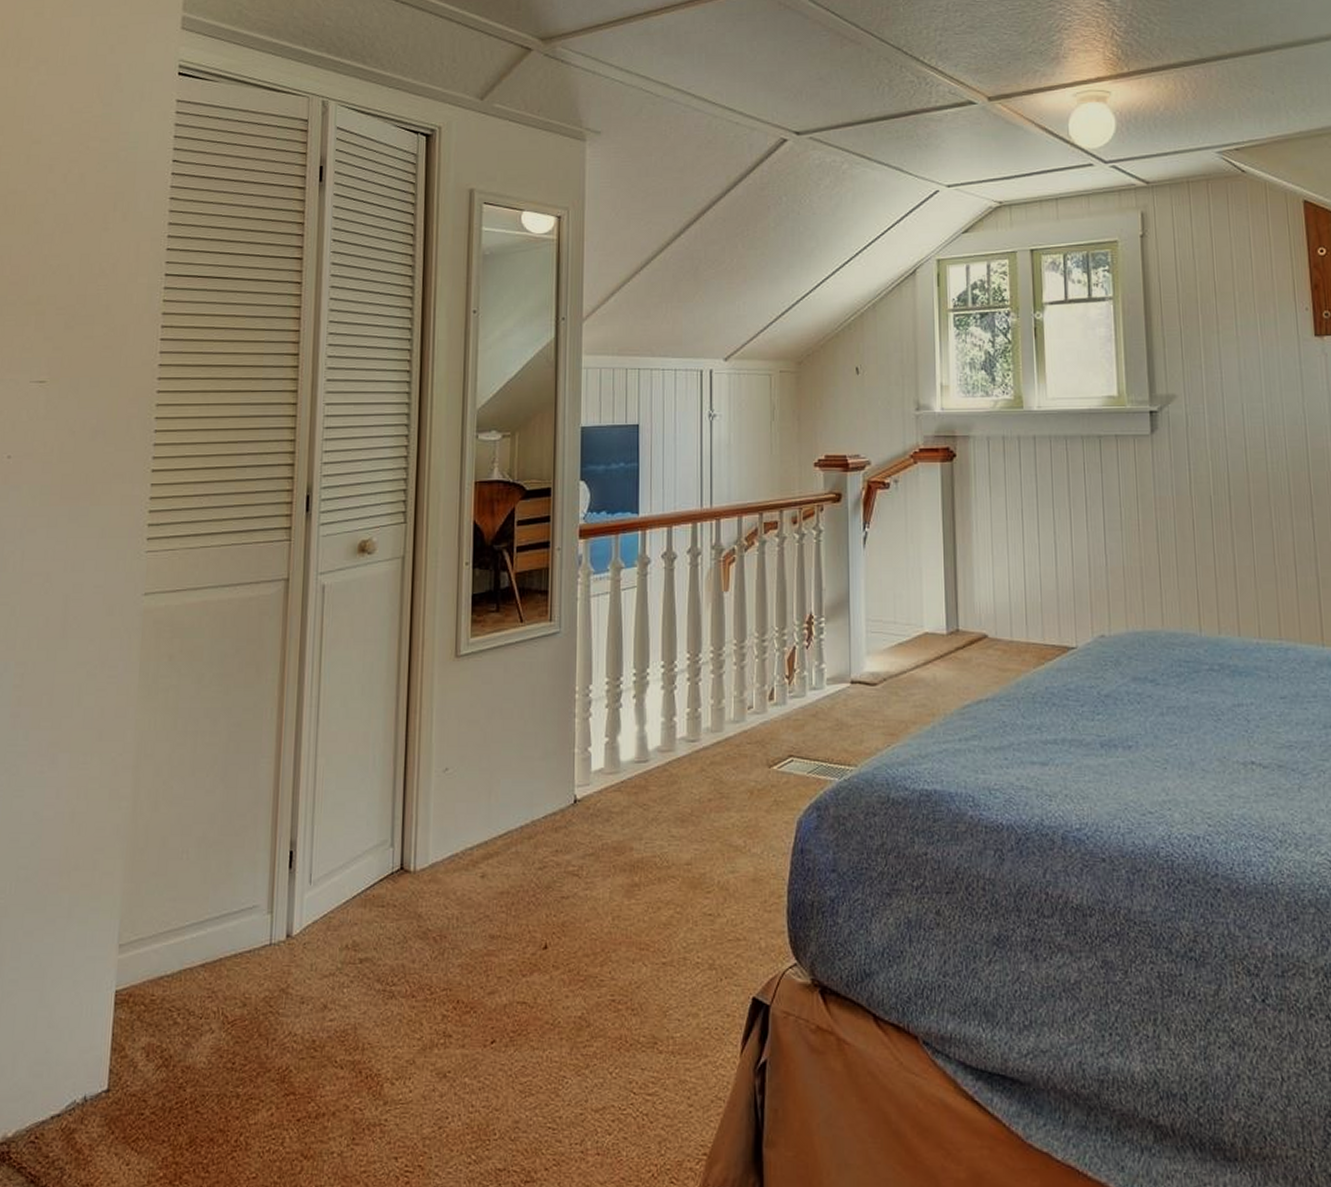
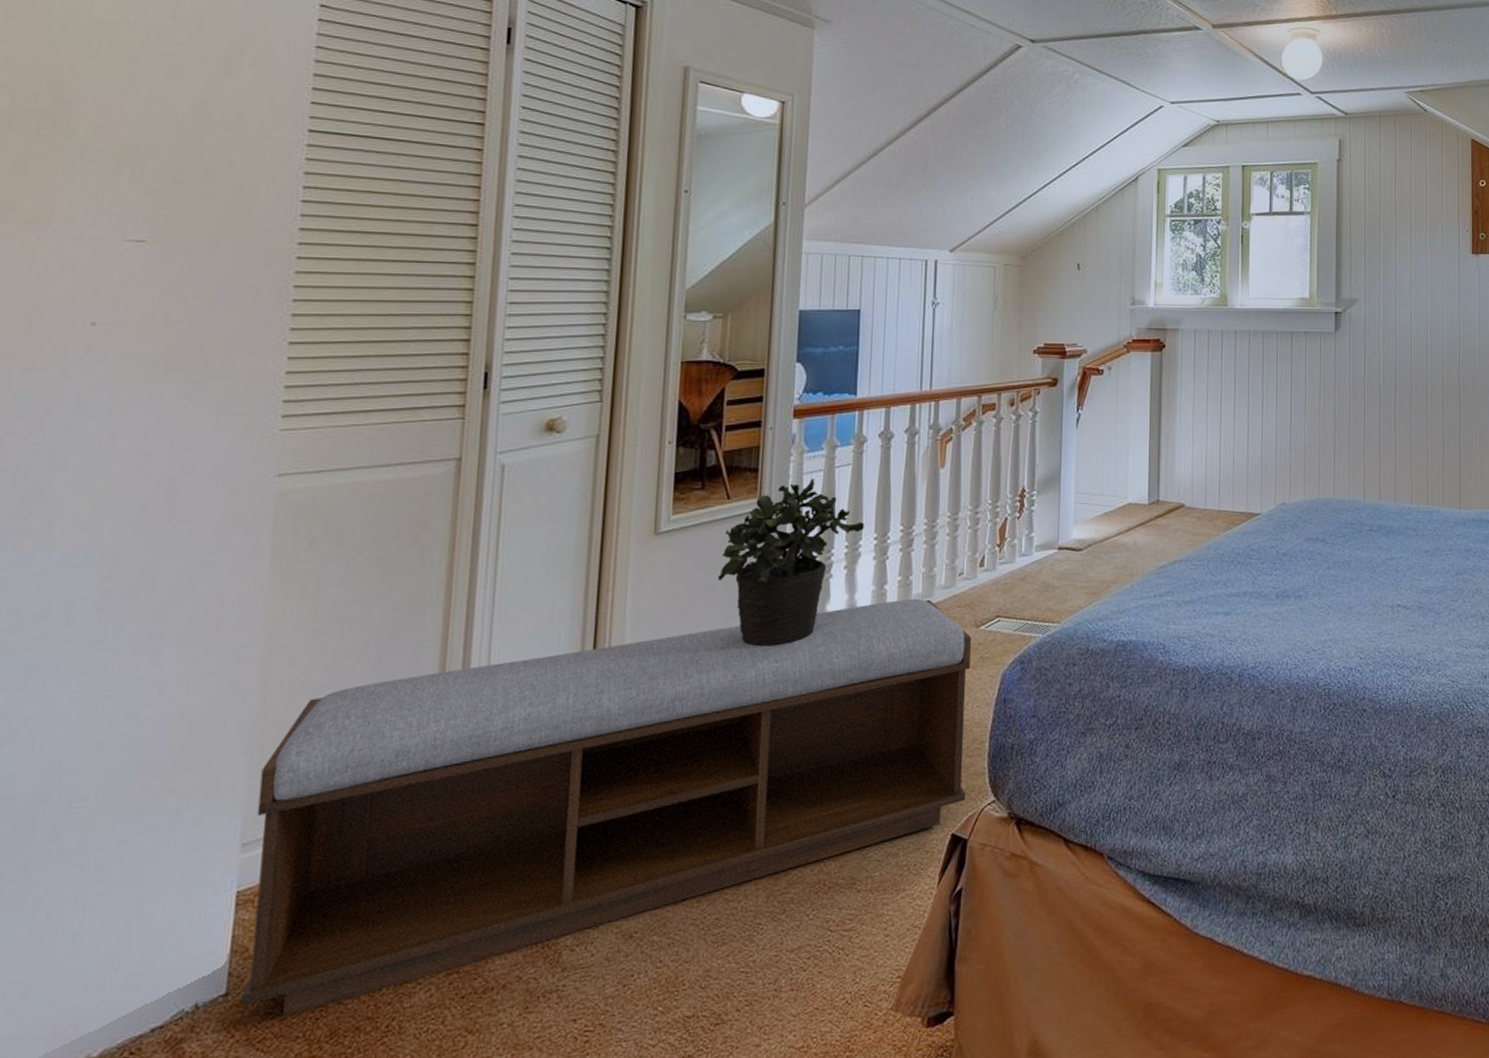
bench: none [118,732,766,1119] -> present [240,598,971,1017]
potted plant: none [514,602,651,778] -> present [717,479,865,647]

